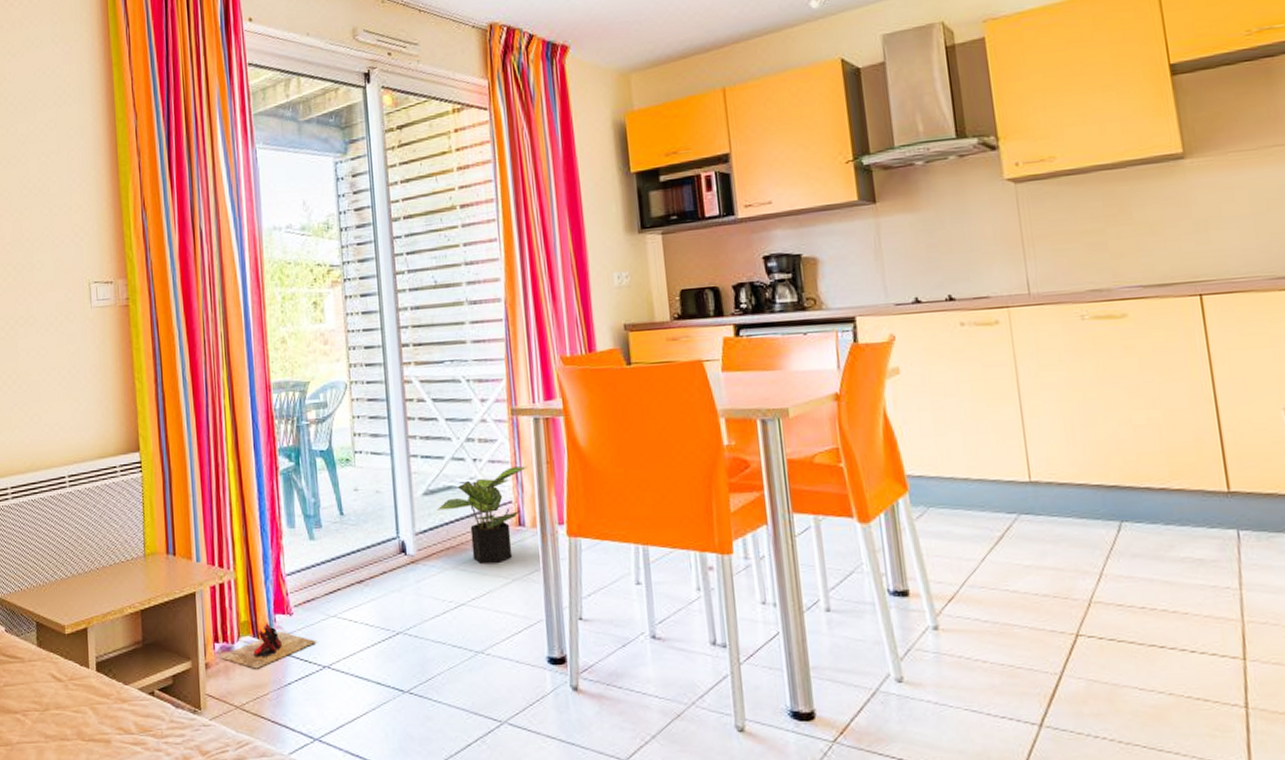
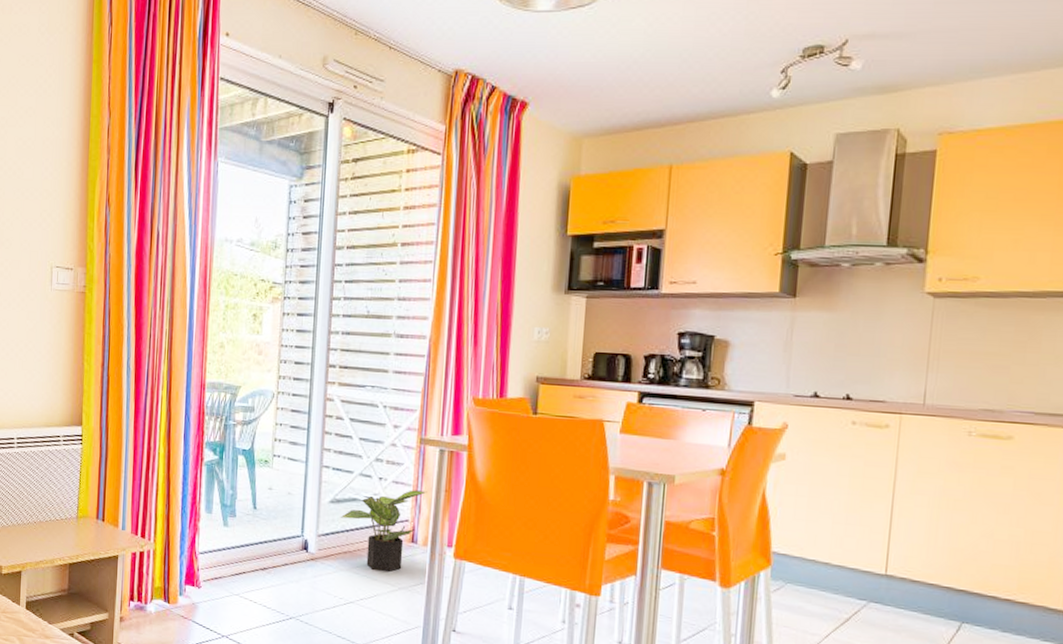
slippers: present [219,623,316,669] -> none [133,591,219,629]

